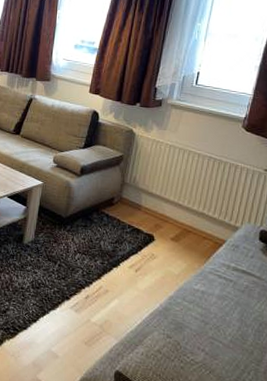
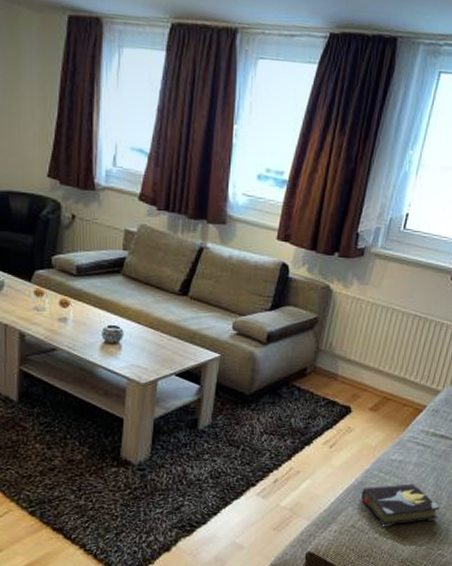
hardback book: none [165,314,246,358] -> present [360,484,440,527]

